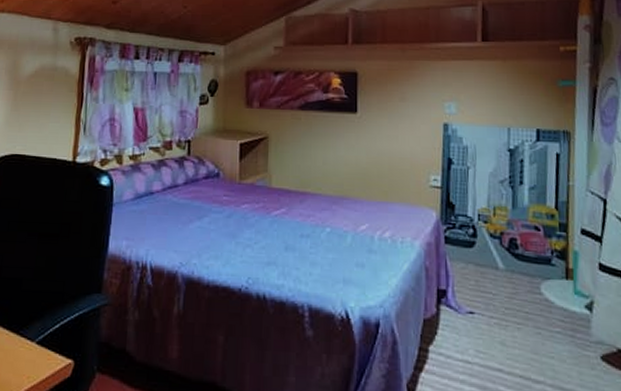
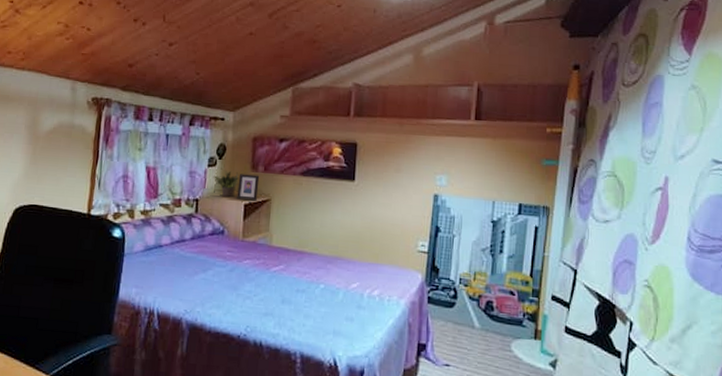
potted plant: none [205,109,233,137] -> present [213,171,239,198]
picture frame: none [231,111,255,140] -> present [237,174,260,201]

